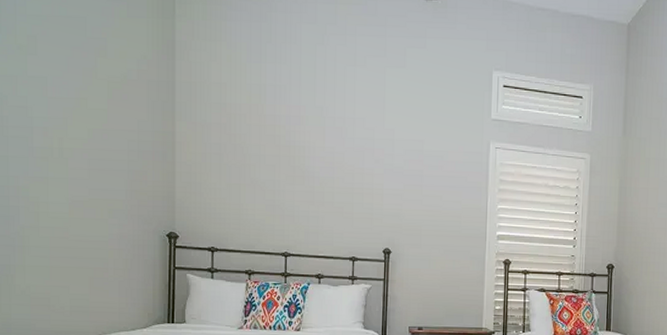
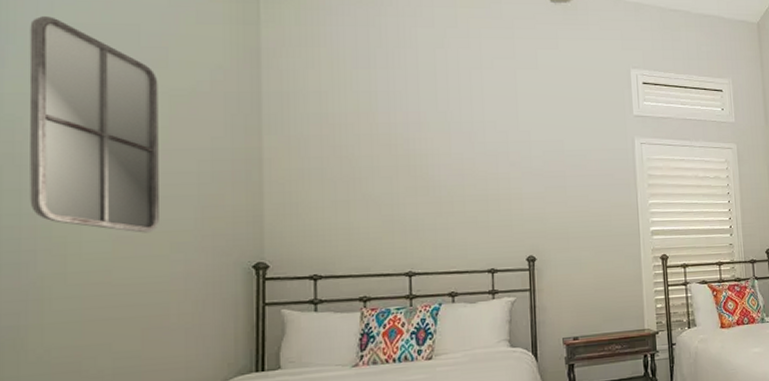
home mirror: none [10,9,101,200] -> present [29,16,159,233]

